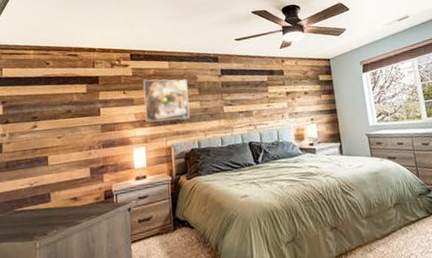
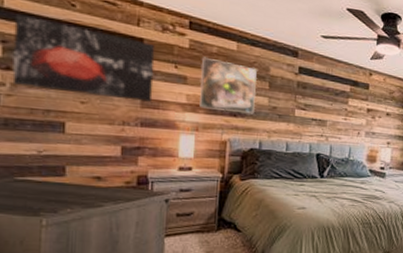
wall art: none [10,78,110,135] -> present [12,14,155,103]

